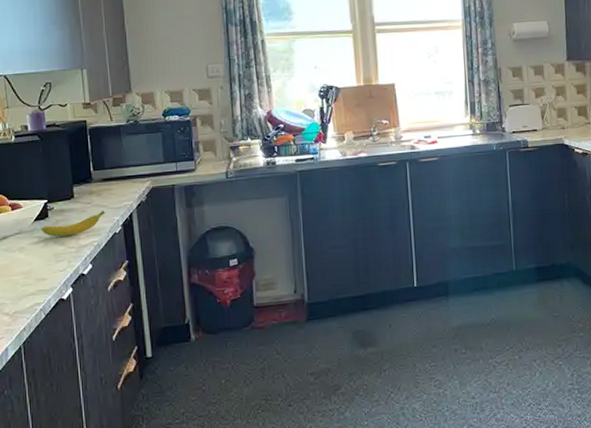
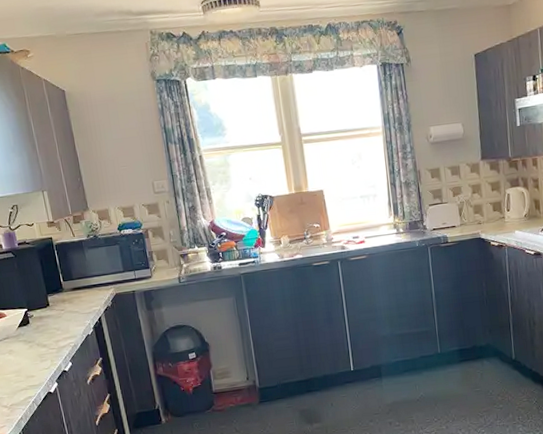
banana: present [41,211,105,237] -> none [25,316,78,340]

